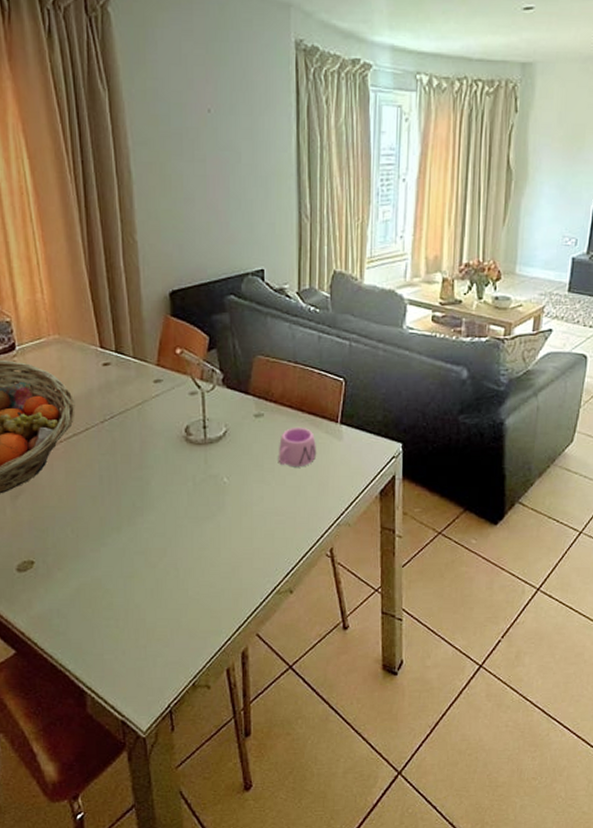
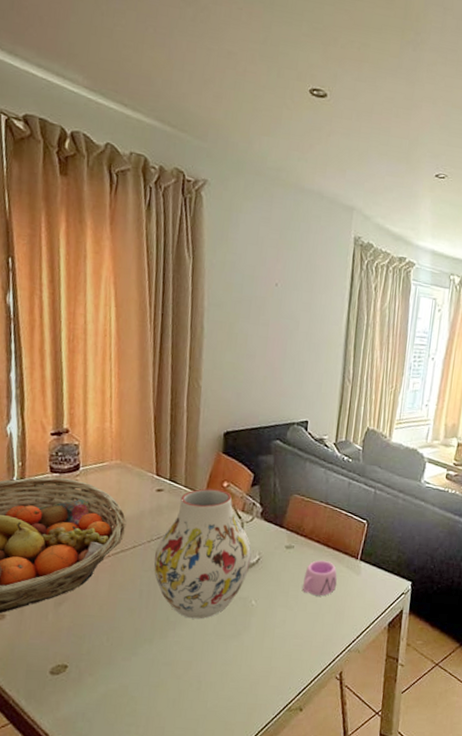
vase: none [110,358,217,502] -> present [154,488,252,619]

